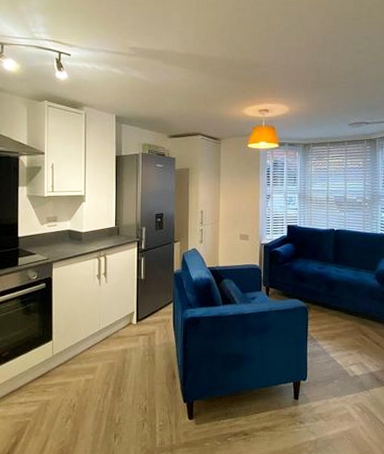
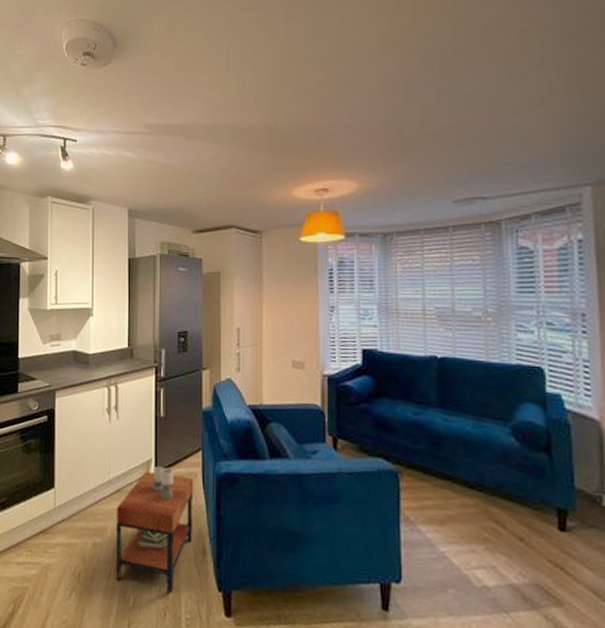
side table: none [104,316,167,409] -> present [115,466,194,593]

